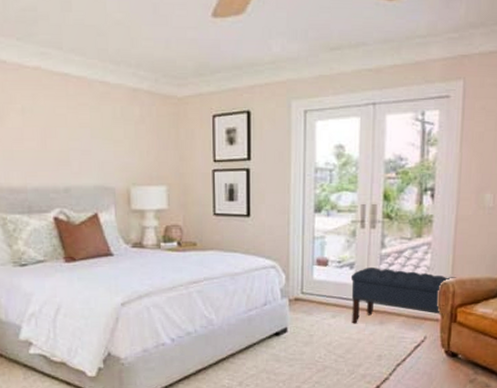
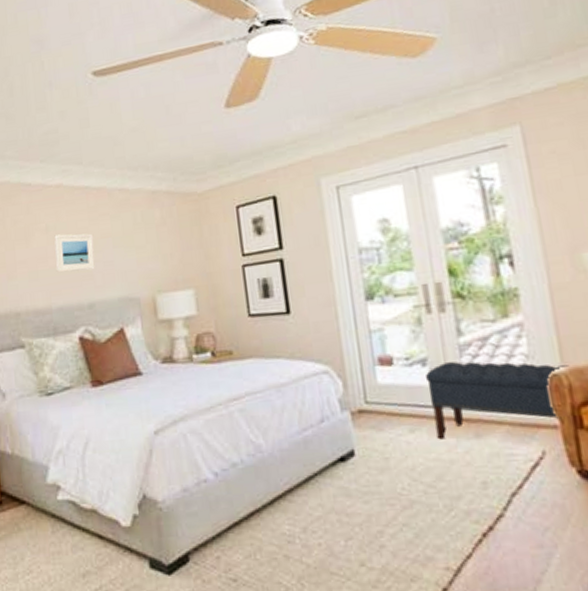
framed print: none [31,118,72,157] -> present [54,233,95,273]

